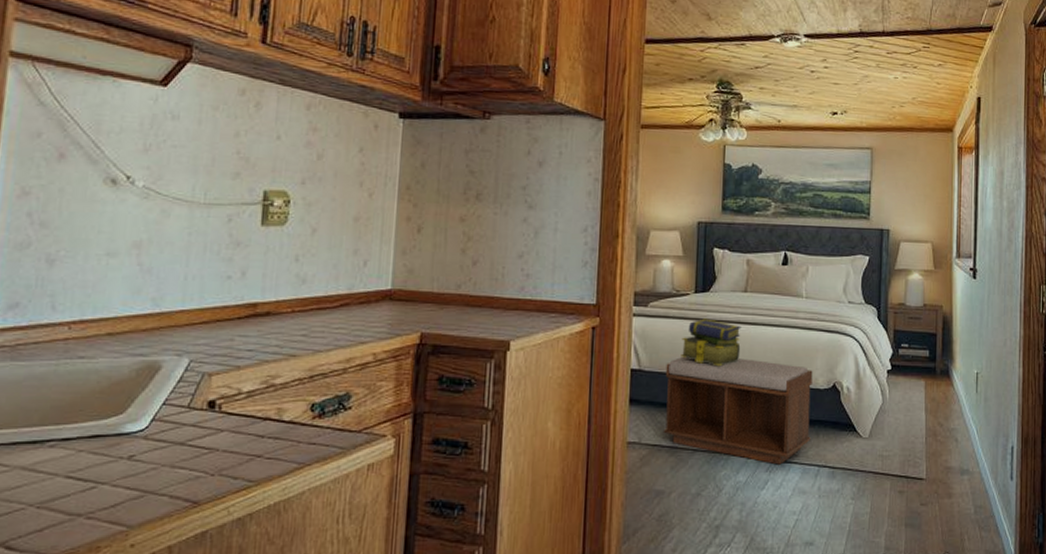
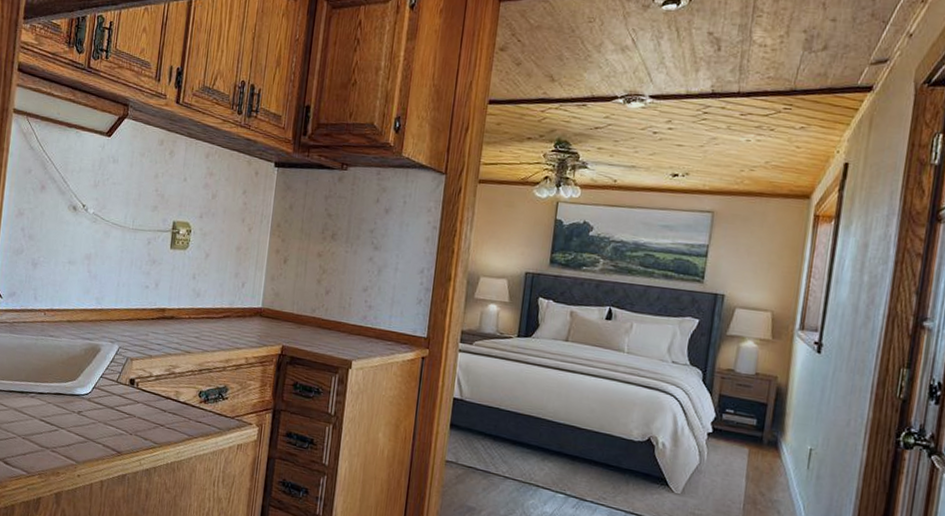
bench: present [663,356,813,465] -> none [478,392,628,504]
stack of books: present [681,318,742,367] -> none [500,361,560,407]

